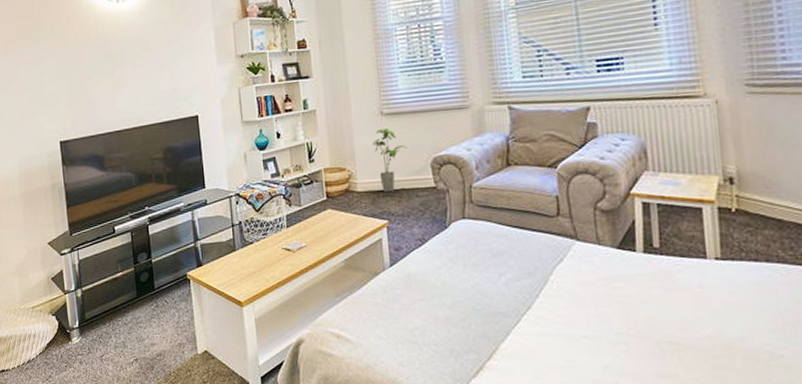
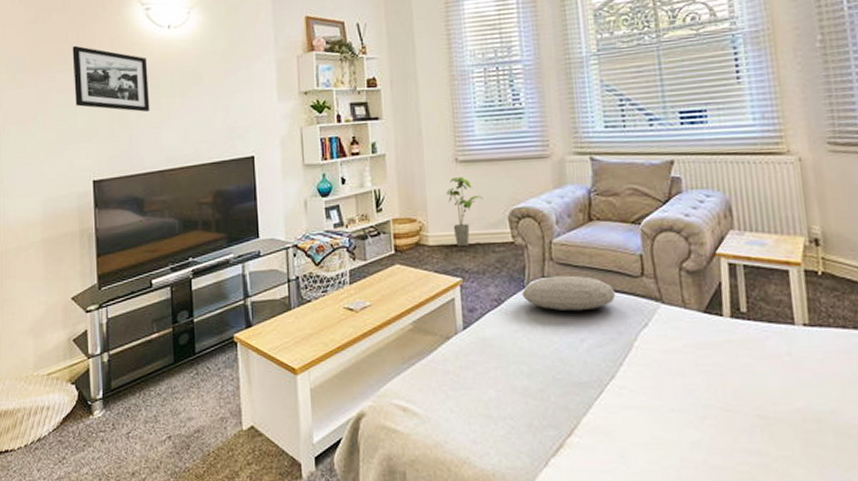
picture frame: none [35,21,105,80] -> present [72,45,150,113]
cushion: none [444,216,533,249] -> present [522,275,616,312]

